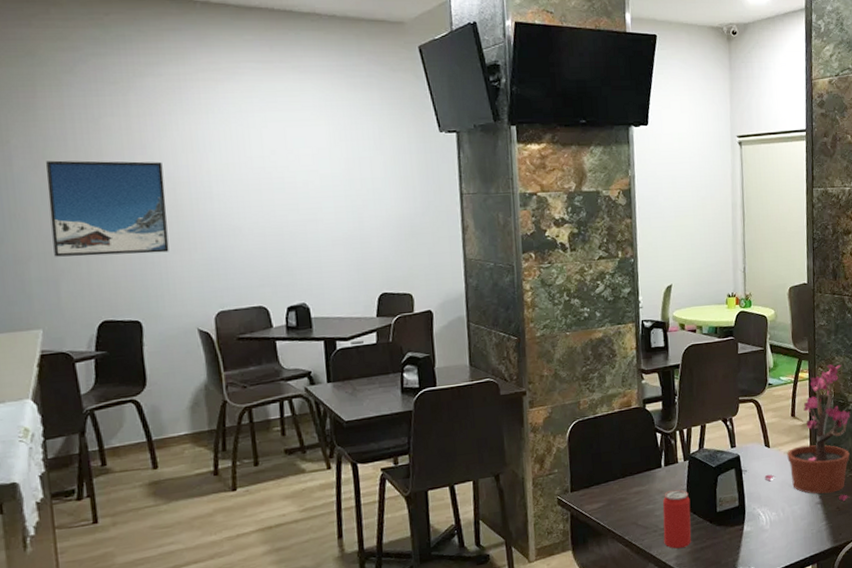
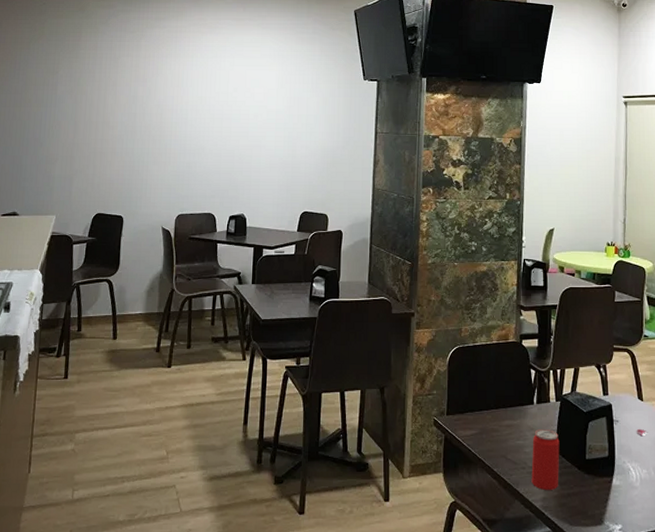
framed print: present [46,160,169,257] -> none [73,87,156,163]

